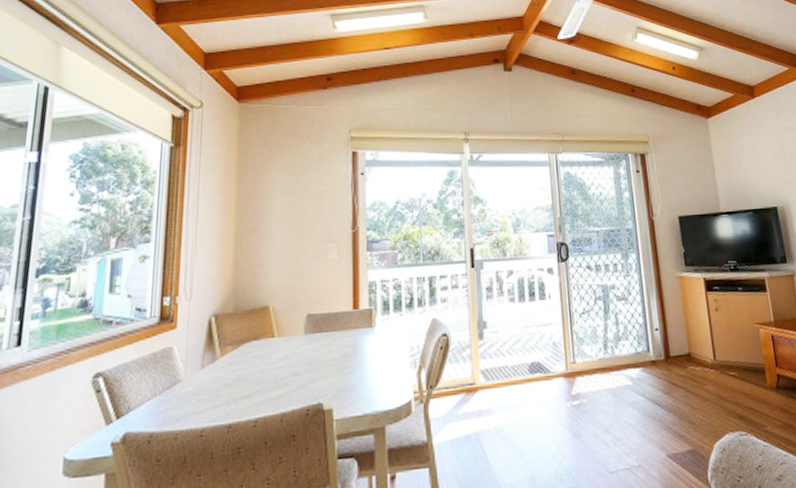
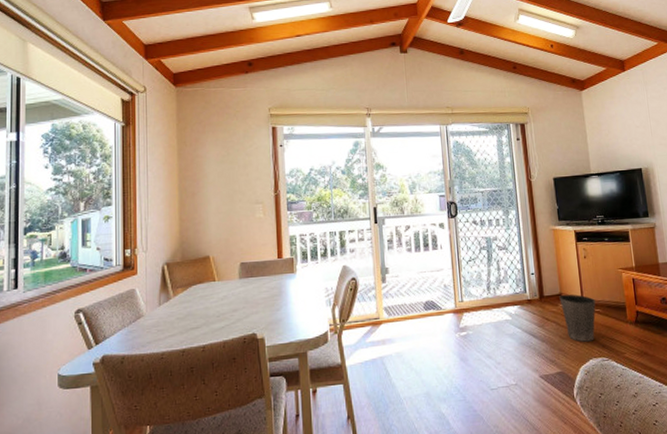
waste basket: none [688,353,731,413] -> present [559,294,596,342]

